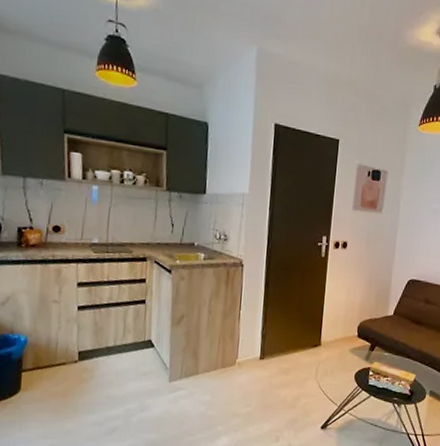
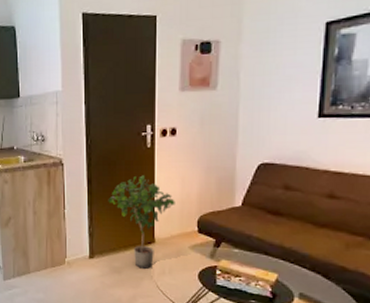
potted plant: none [282,282,341,370] -> present [108,175,175,269]

